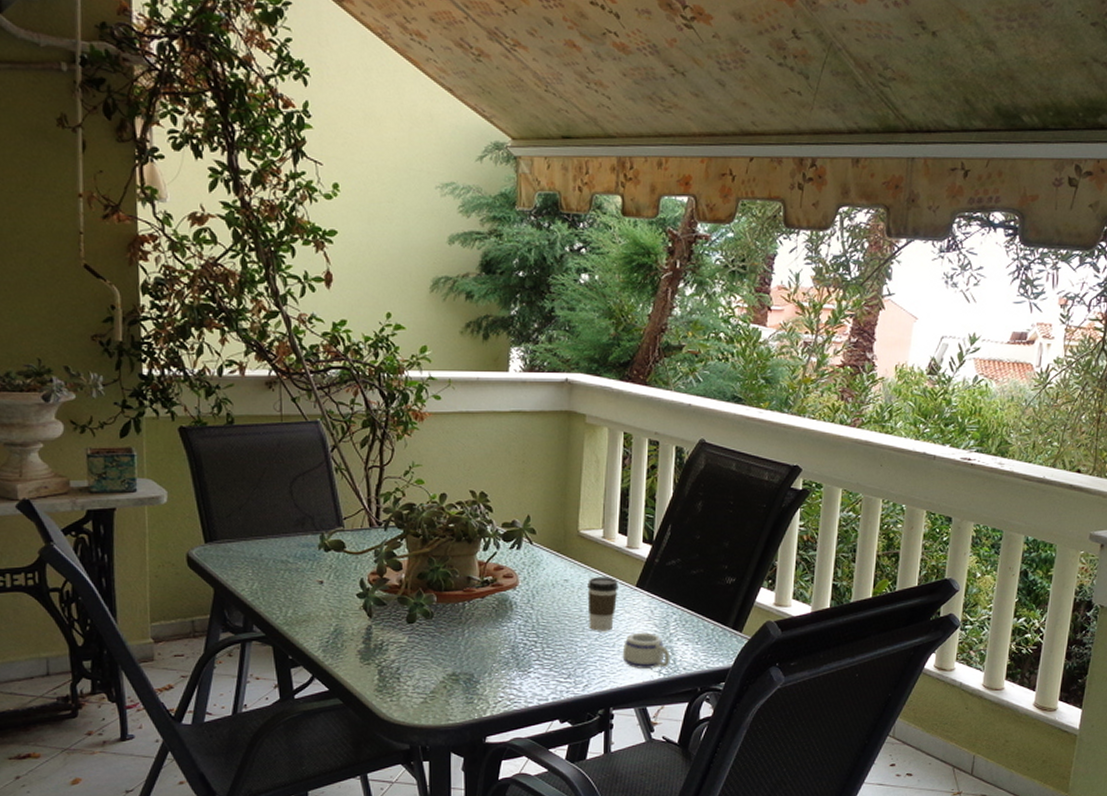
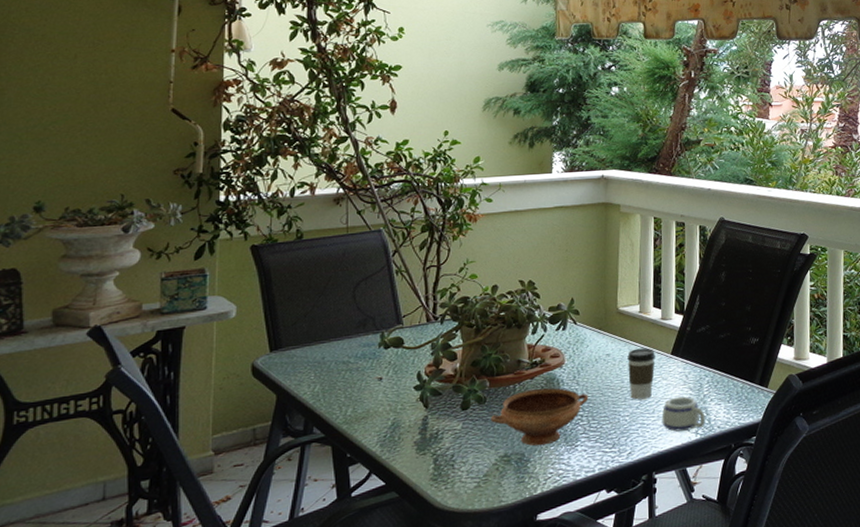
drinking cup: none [439,610,544,668] -> present [491,387,589,446]

